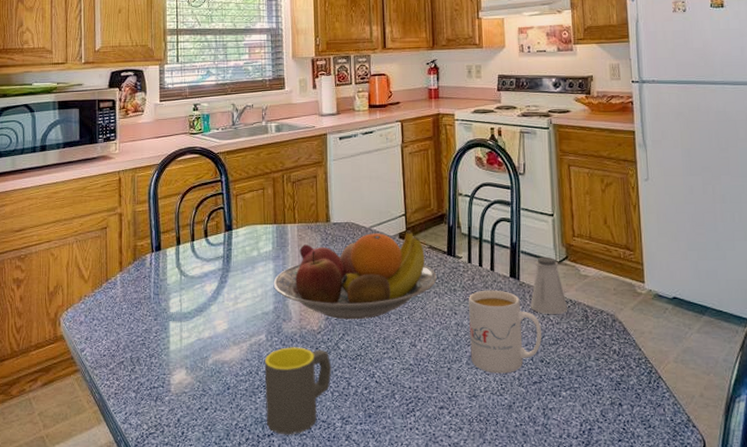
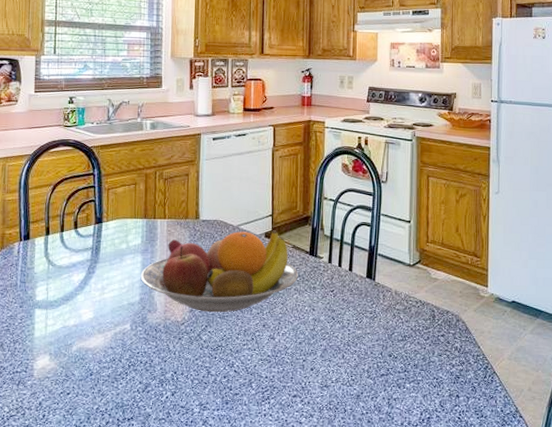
mug: present [264,347,332,435] -> none [126,337,193,419]
mug: present [469,290,542,374] -> none [325,288,392,366]
saltshaker: present [530,256,567,314] -> none [383,260,417,313]

